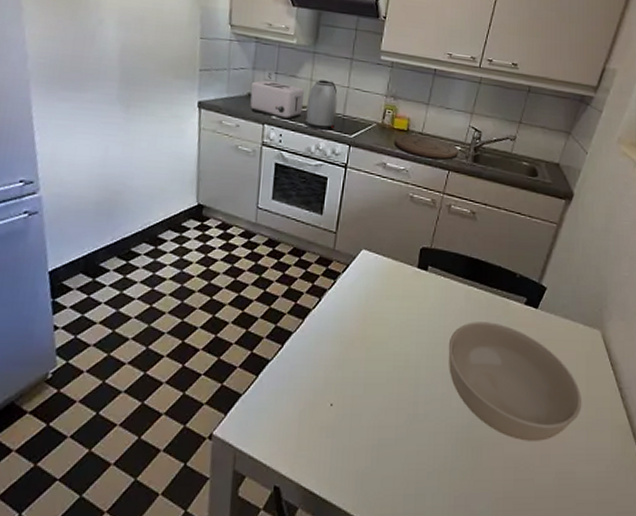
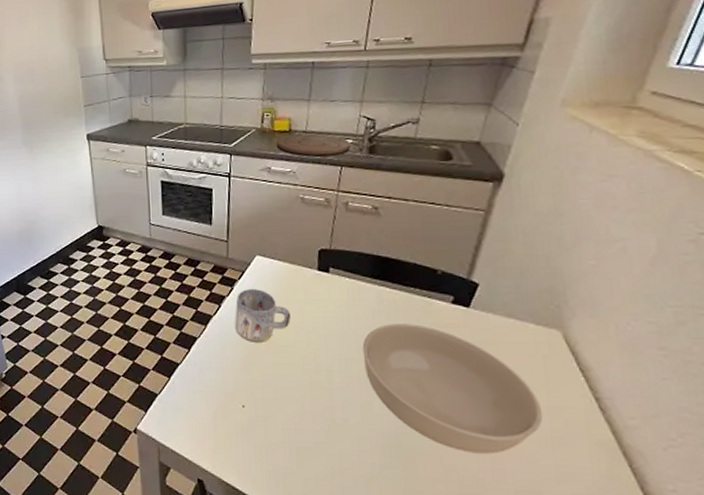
toaster: present [250,80,304,120] -> none [130,104,180,139]
kettle: present [305,80,338,130] -> none [183,94,214,144]
mug: none [333,283,389,338] -> present [235,289,292,342]

